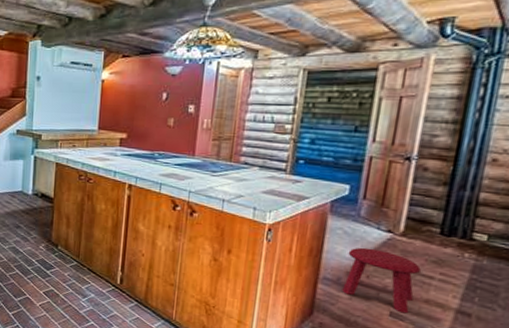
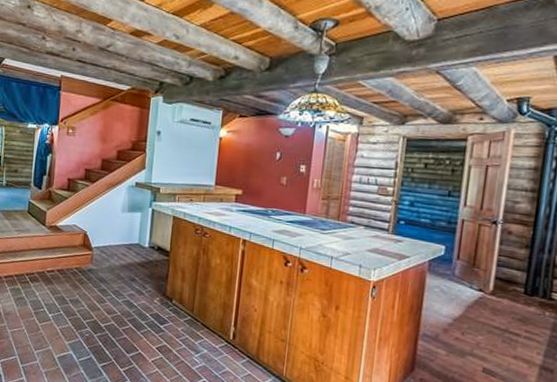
stool: present [342,247,421,314] -> none [440,305,509,370]

